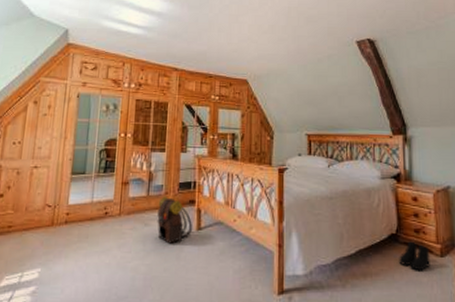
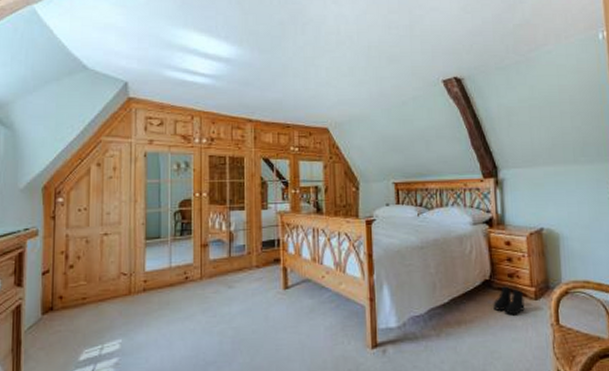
backpack: present [157,196,192,244] -> none [241,256,279,305]

